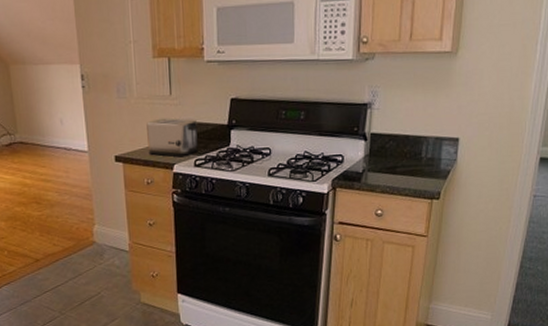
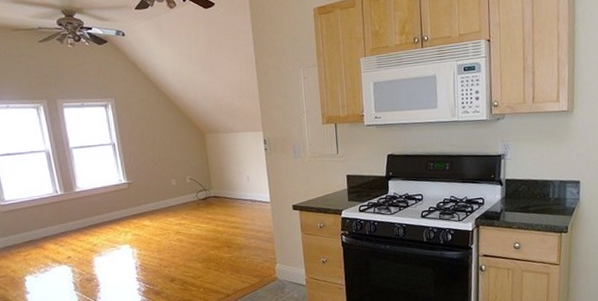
toaster: present [146,117,198,158] -> none [318,172,362,205]

